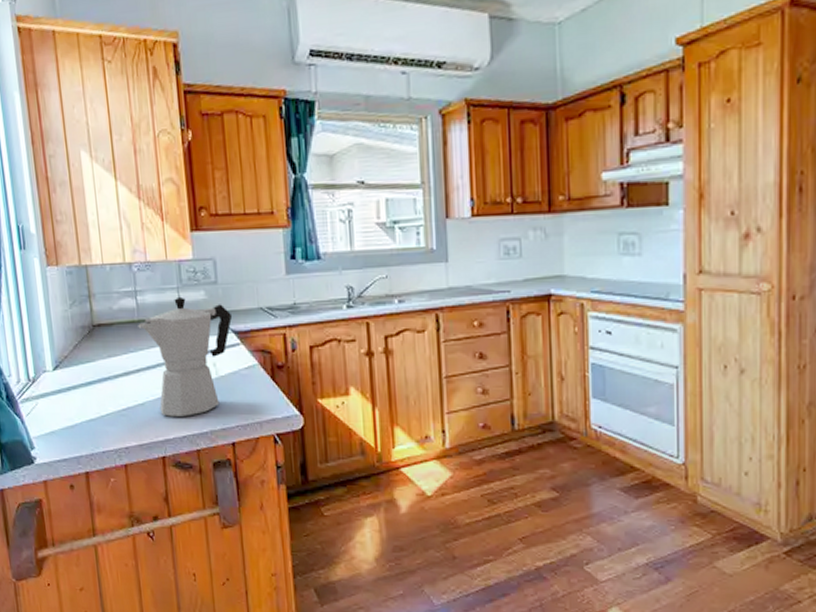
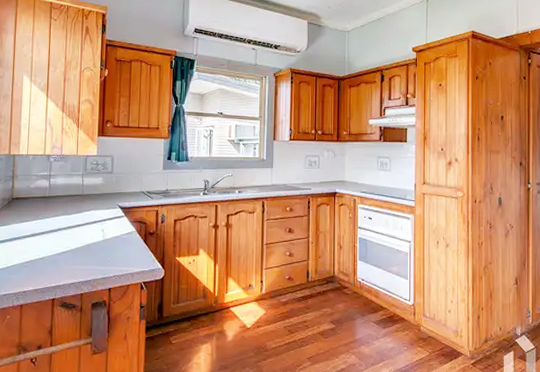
moka pot: present [138,296,233,417] -> none [48,181,121,268]

